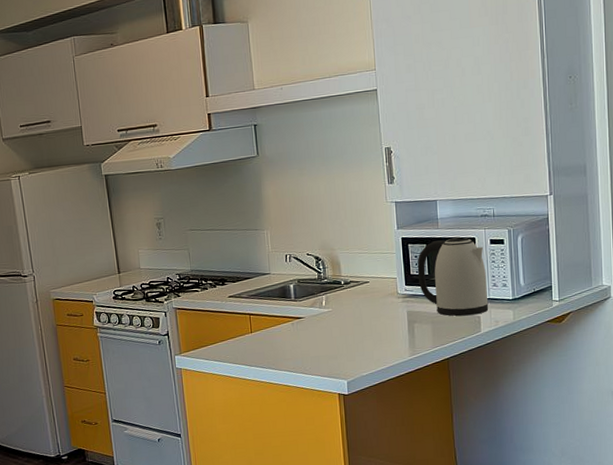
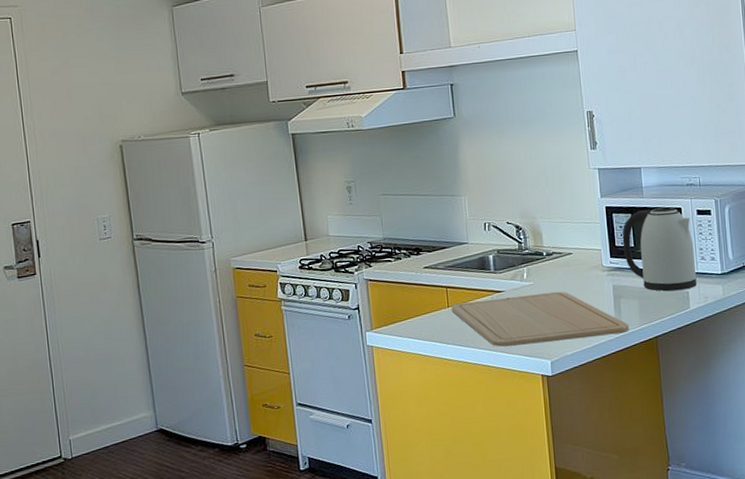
chopping board: none [254,317,423,368] -> present [451,291,630,347]

